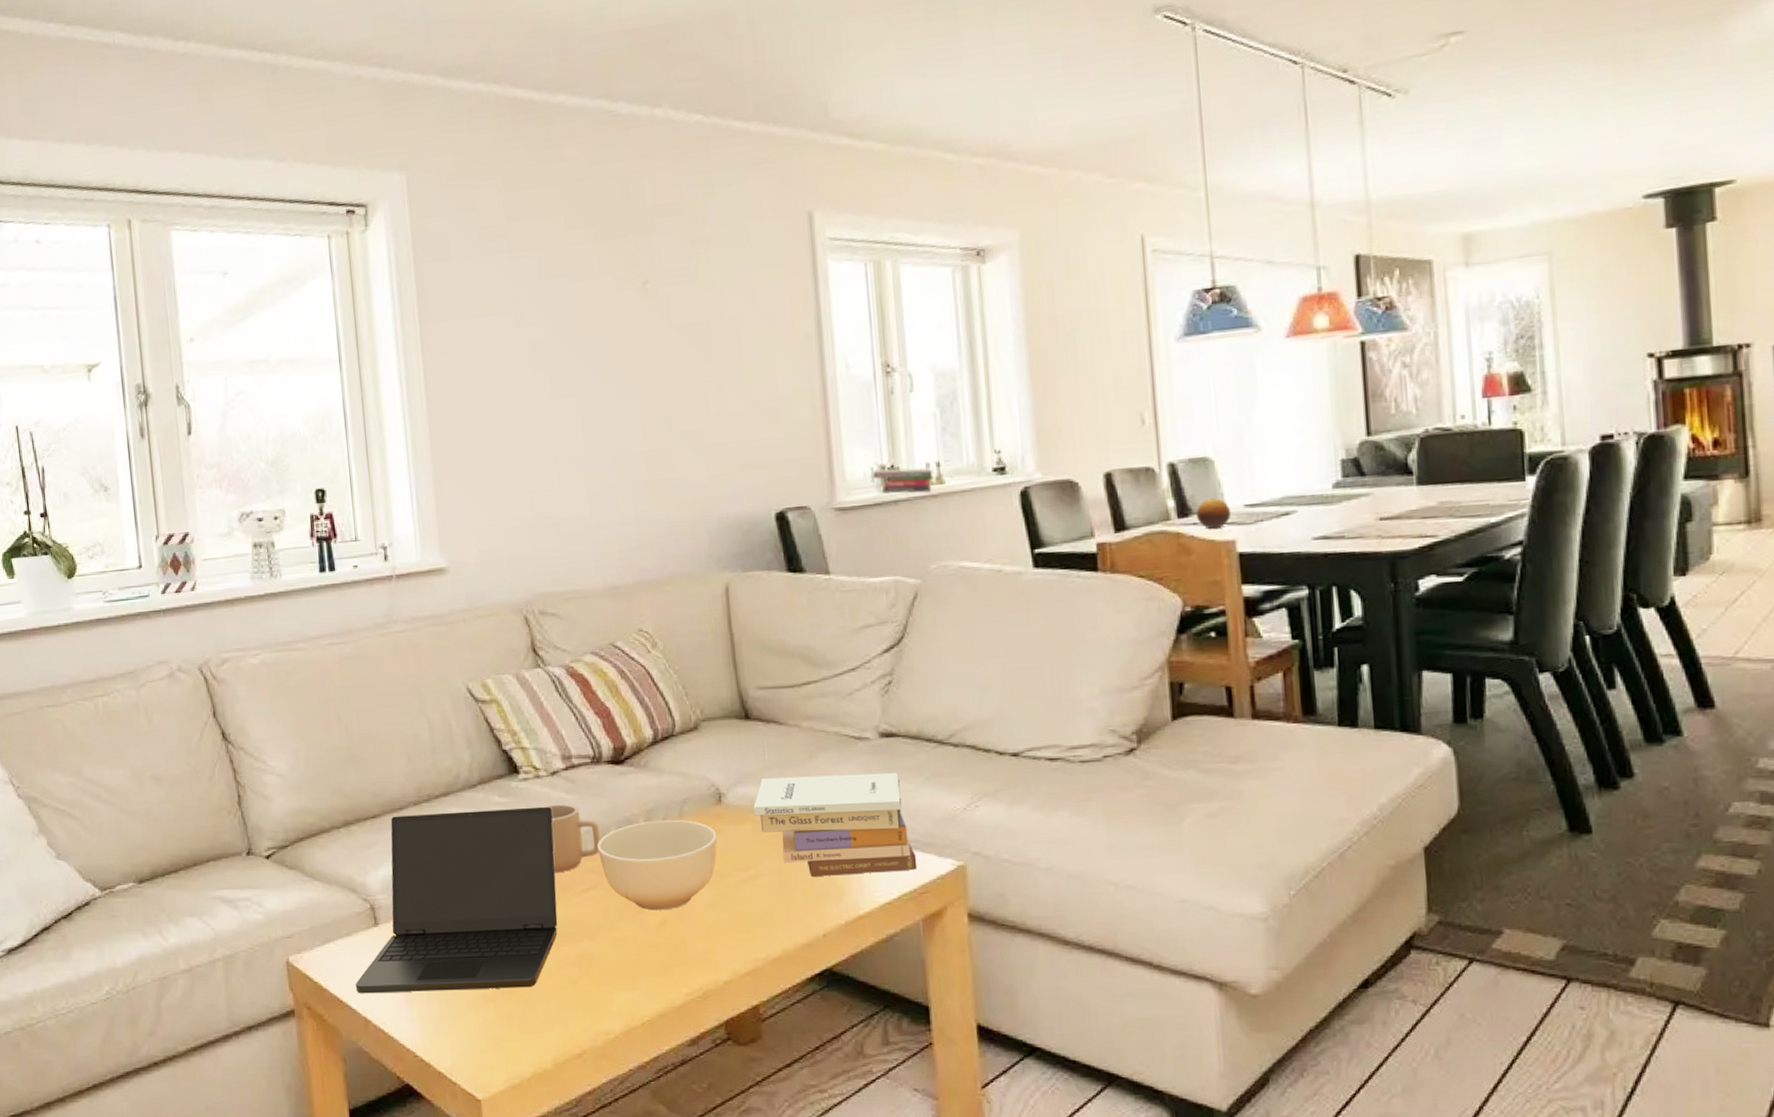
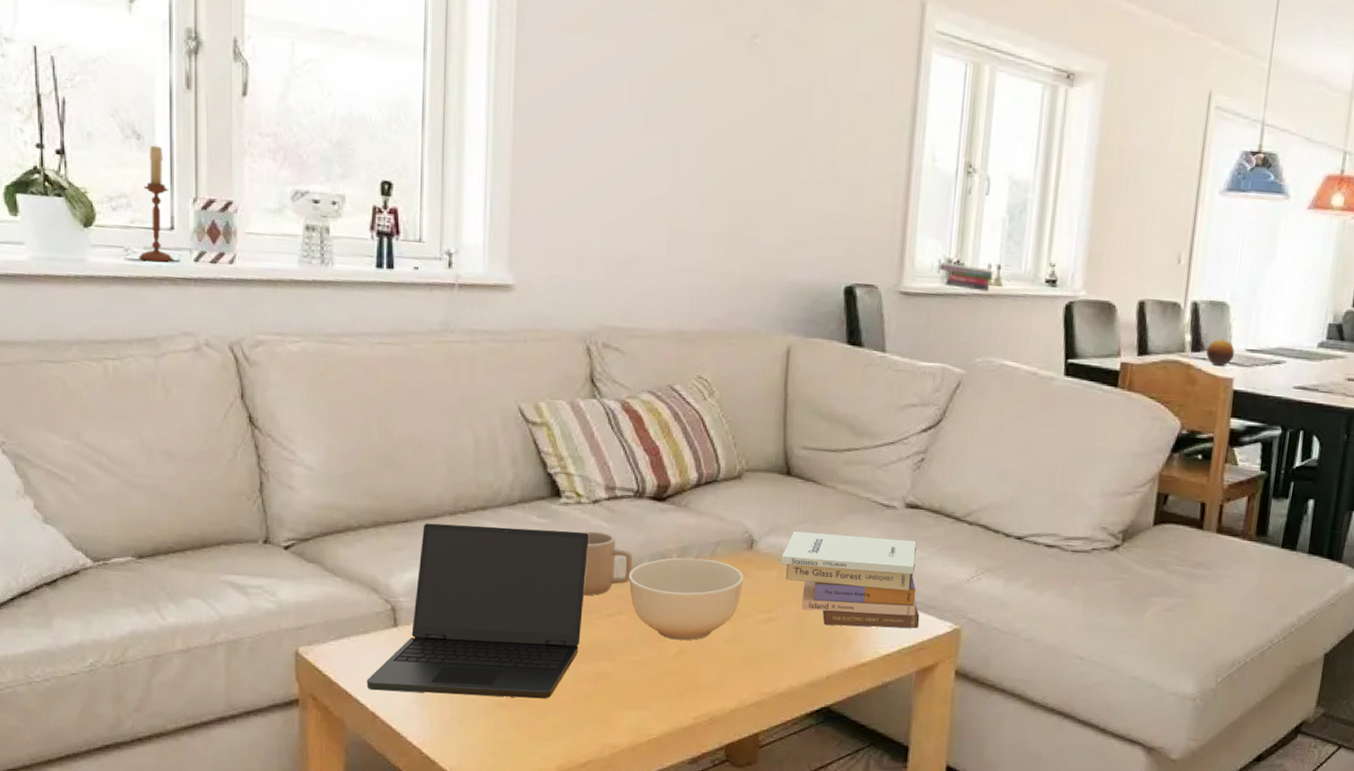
candlestick: none [113,493,144,601] -> present [139,144,174,263]

